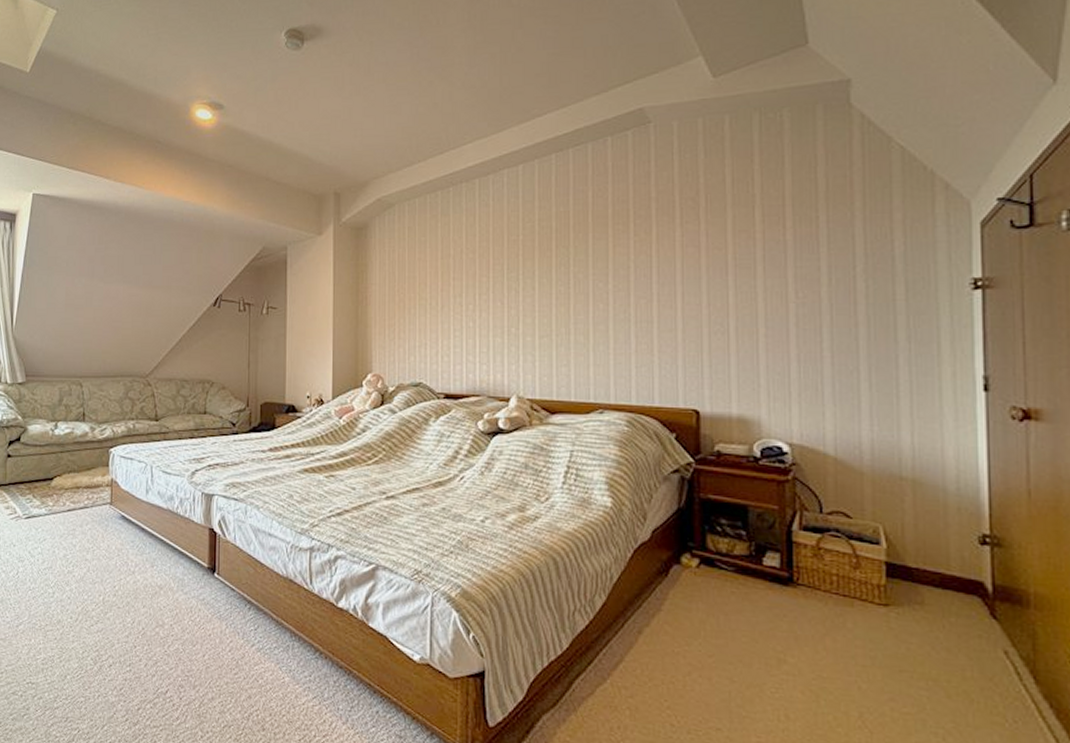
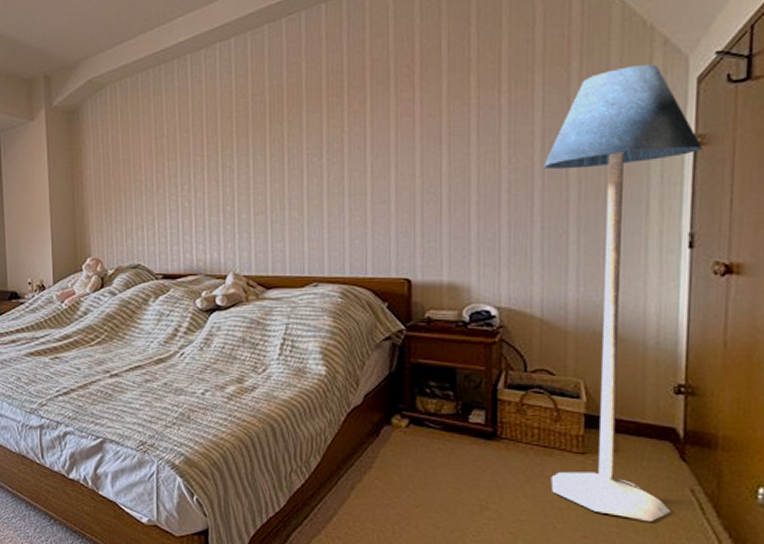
floor lamp: none [831,208,991,686] -> present [544,64,703,522]

